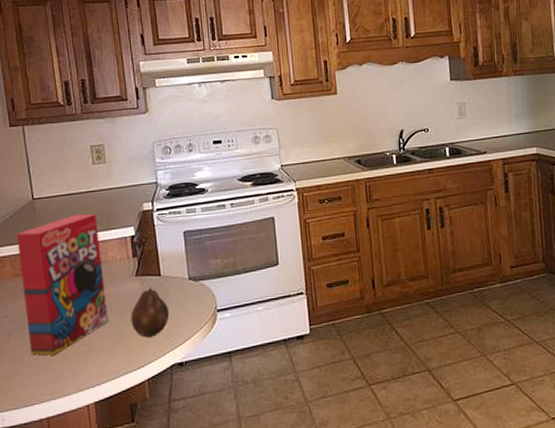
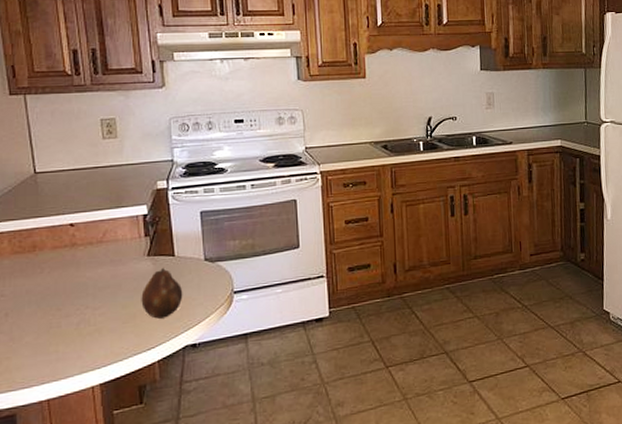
cereal box: present [16,213,109,356] -> none [15,190,117,336]

